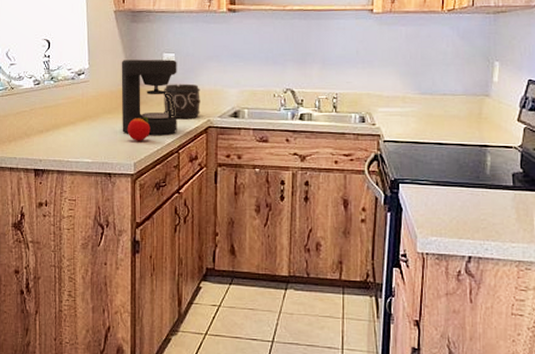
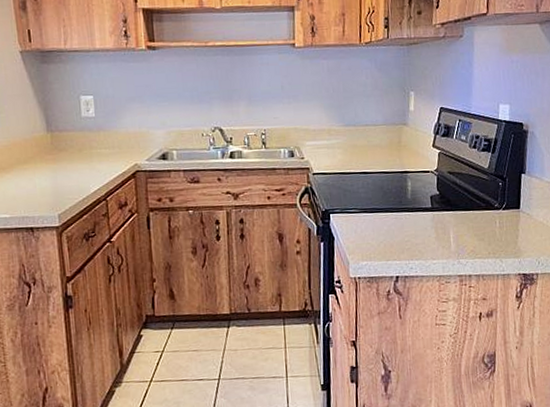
coffee maker: present [121,59,177,135] -> none [33,102,103,185]
apple: present [127,116,151,141] -> none [47,164,74,192]
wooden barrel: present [164,83,200,120] -> none [84,127,126,166]

